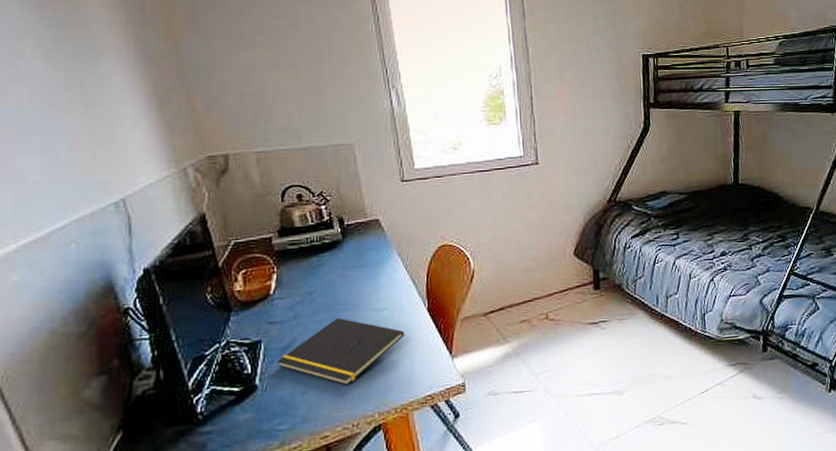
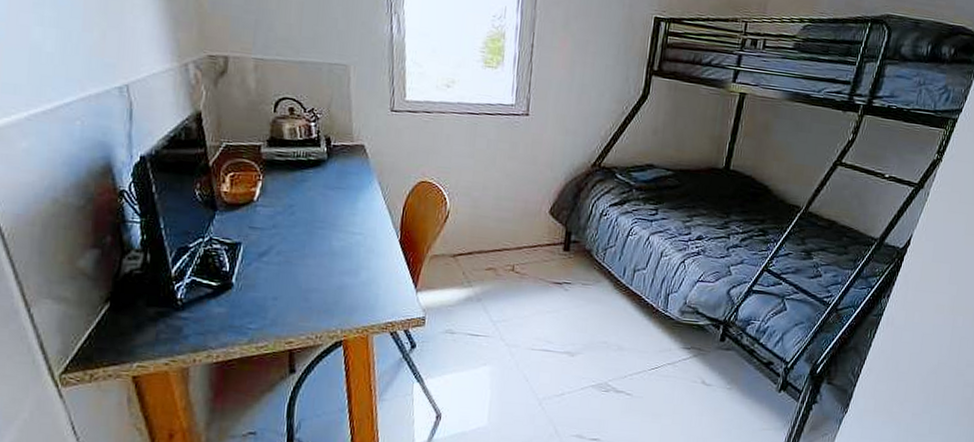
notepad: present [276,318,405,385] -> none [253,234,375,299]

